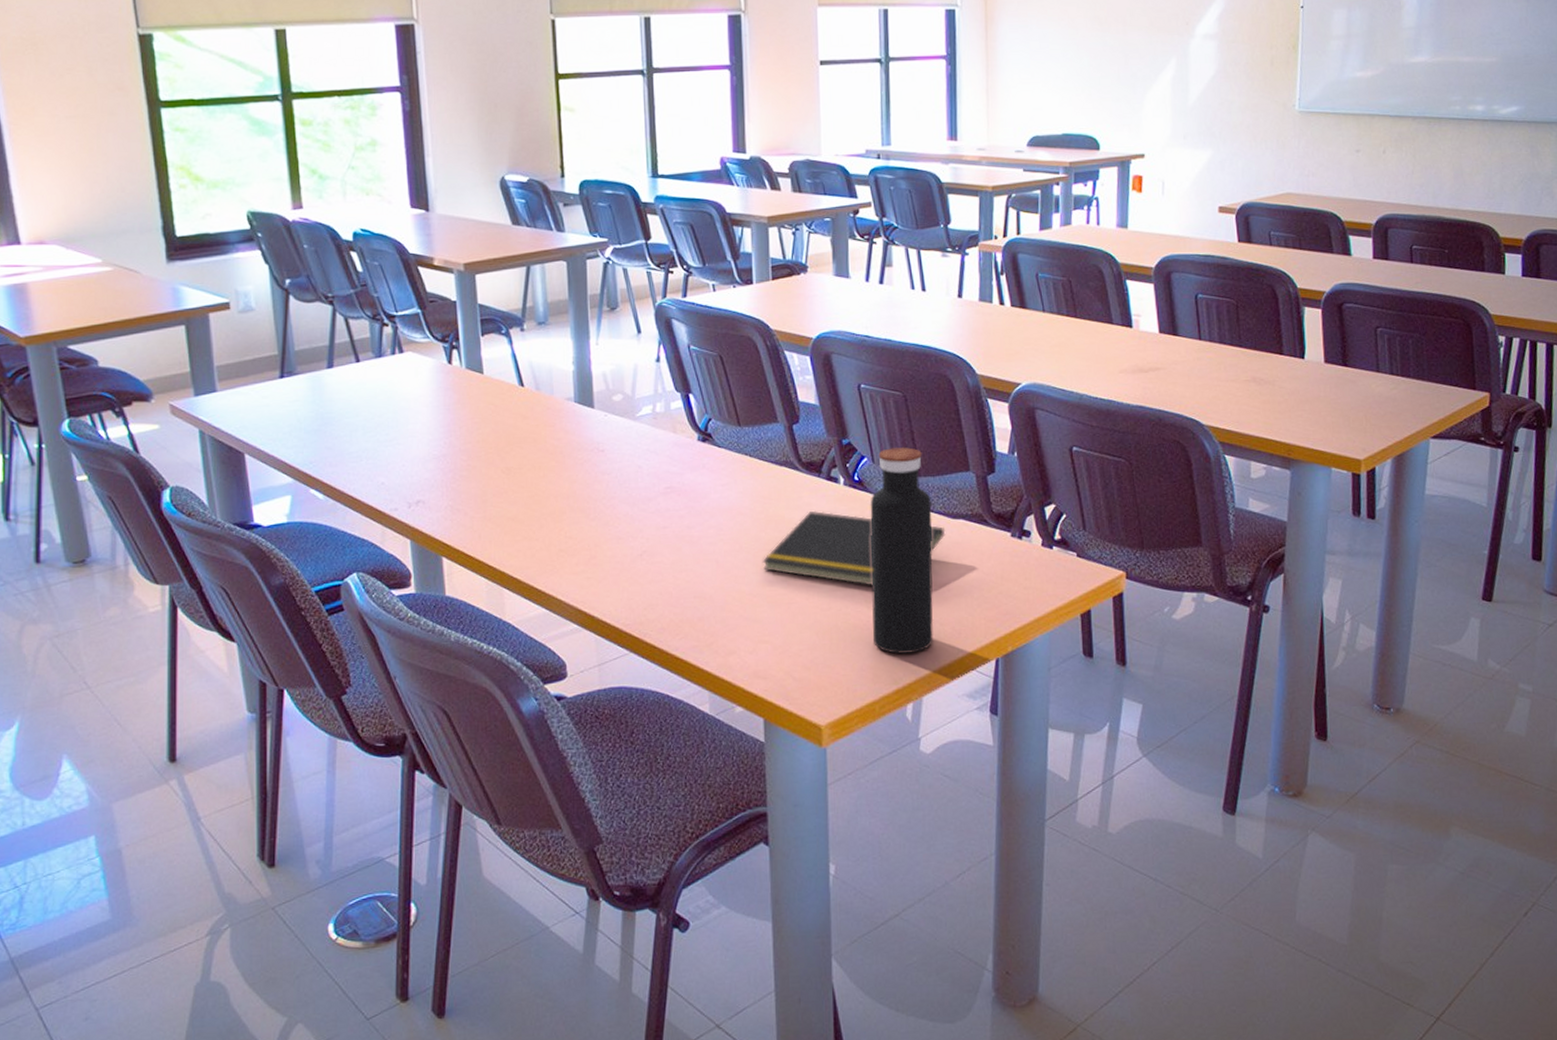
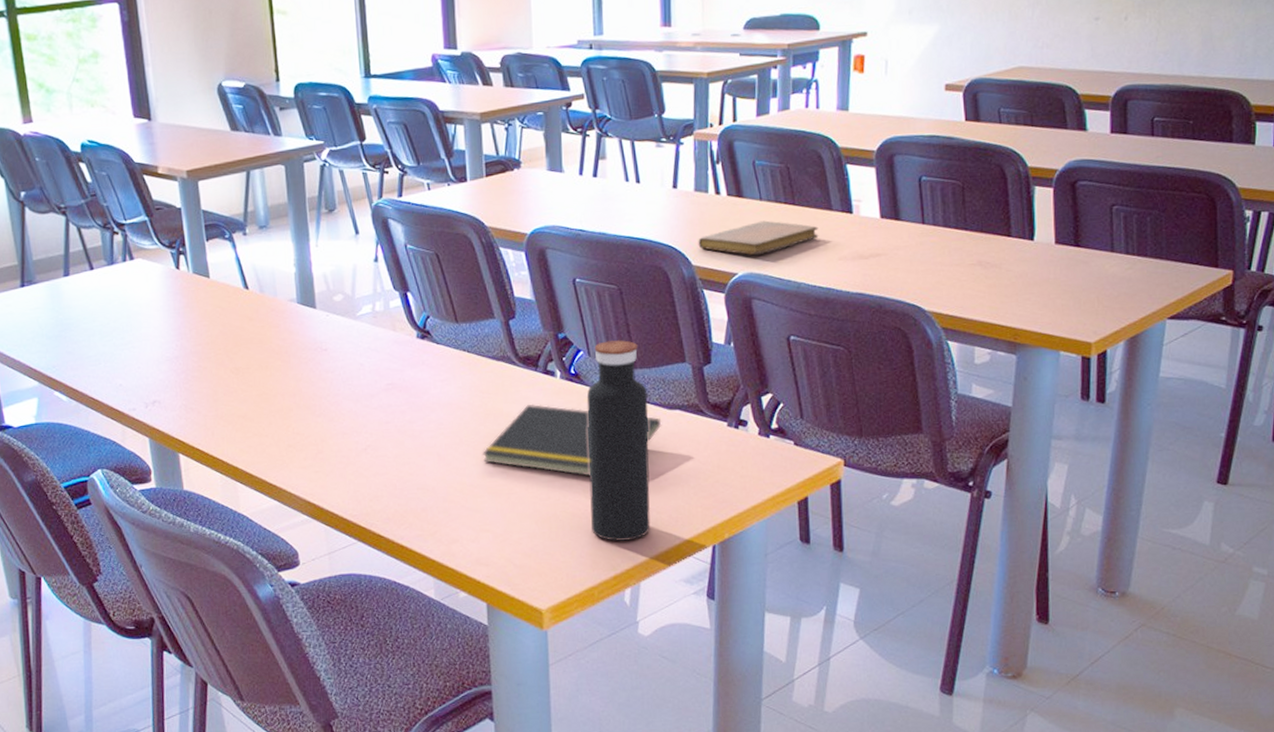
notebook: none [982,332,1100,366] -> present [698,220,819,256]

